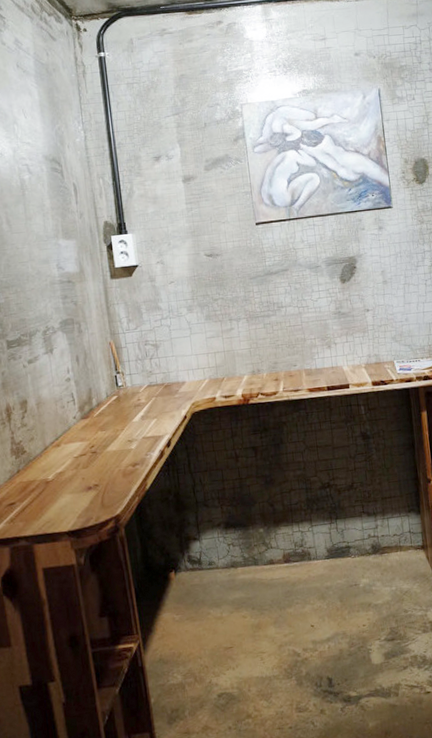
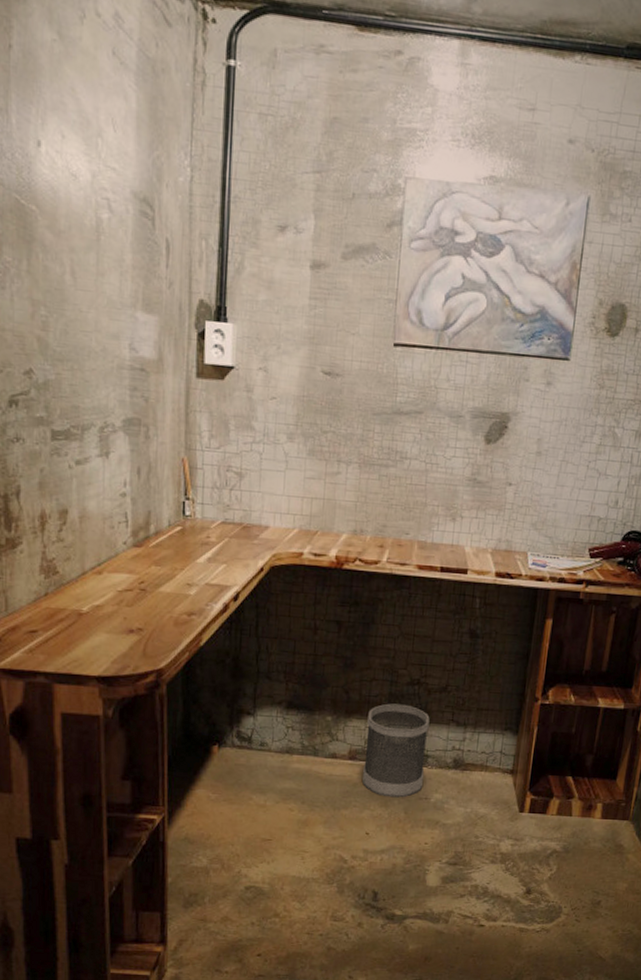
wastebasket: none [292,506,351,591] -> present [362,703,430,798]

